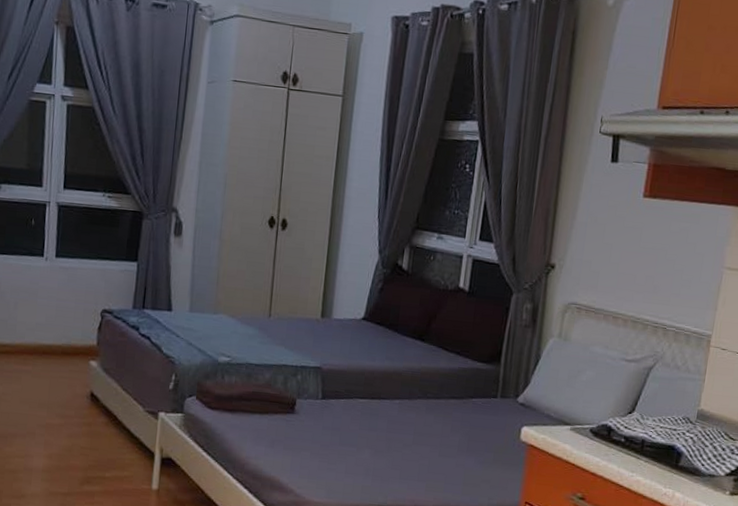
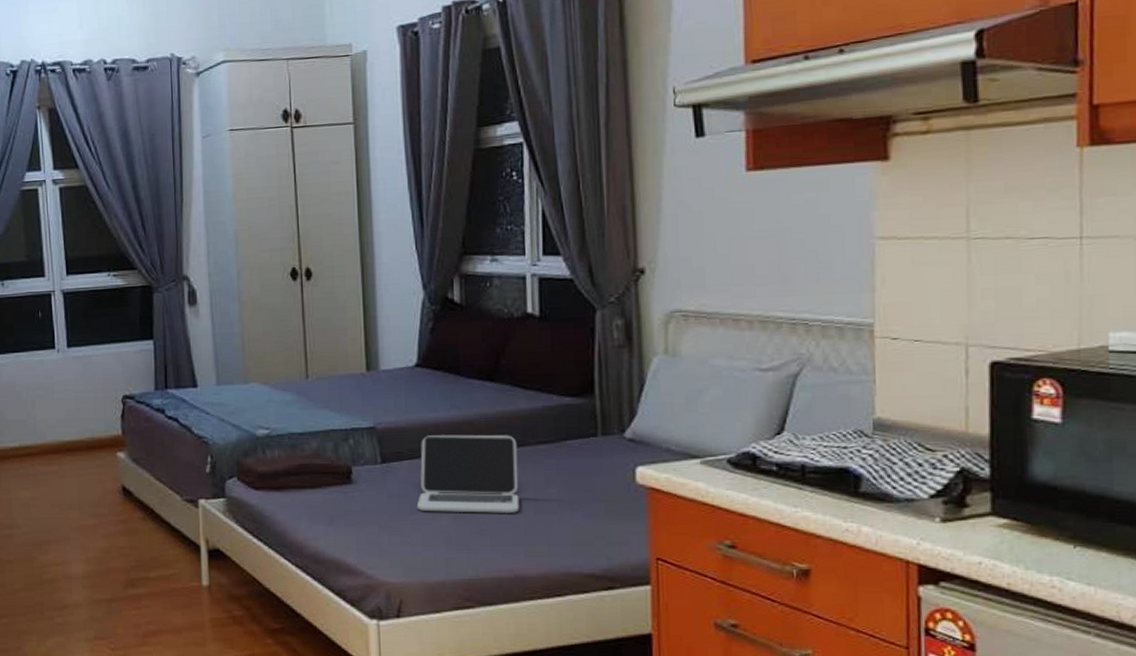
laptop: none [345,380,434,454] -> present [416,434,520,513]

